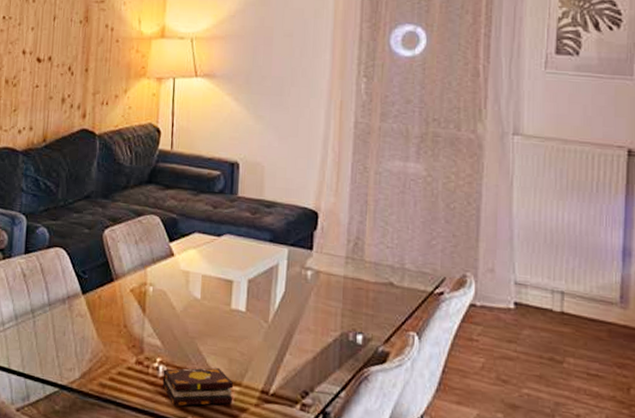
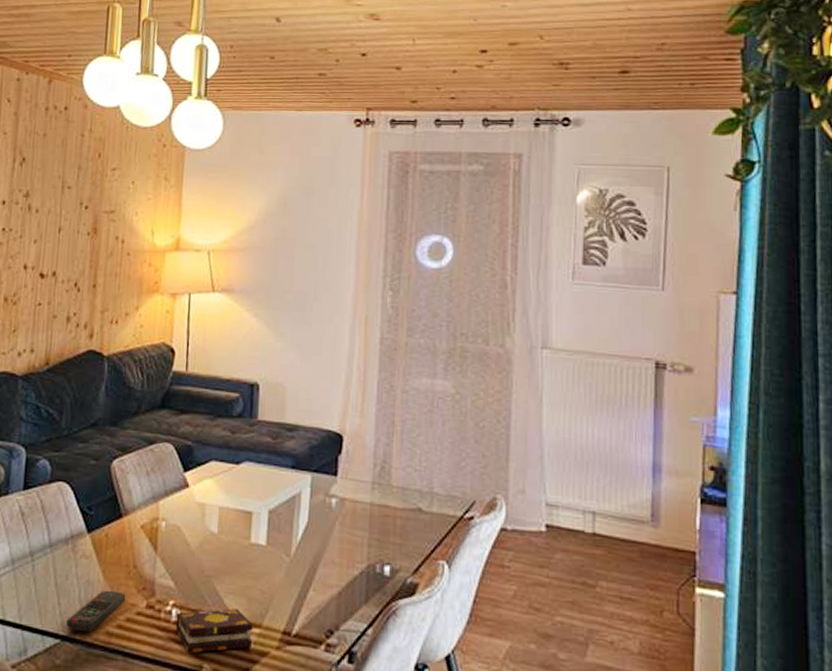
remote control: none [64,346,118,383] -> present [66,590,126,632]

